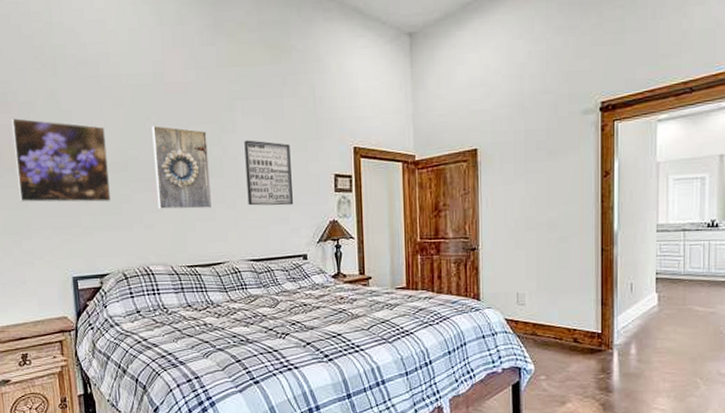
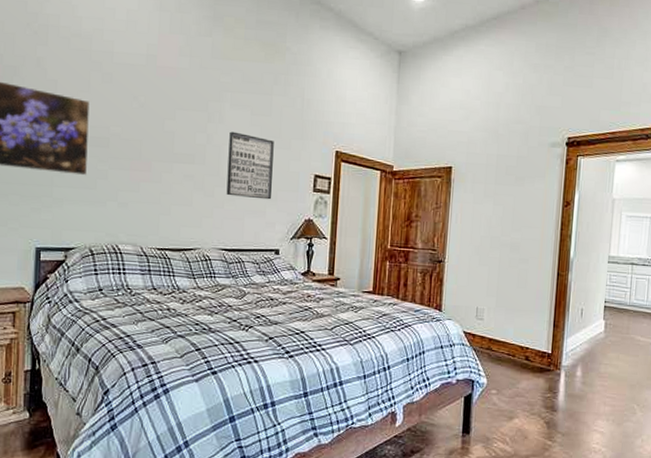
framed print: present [152,125,213,210] -> none [134,106,193,193]

